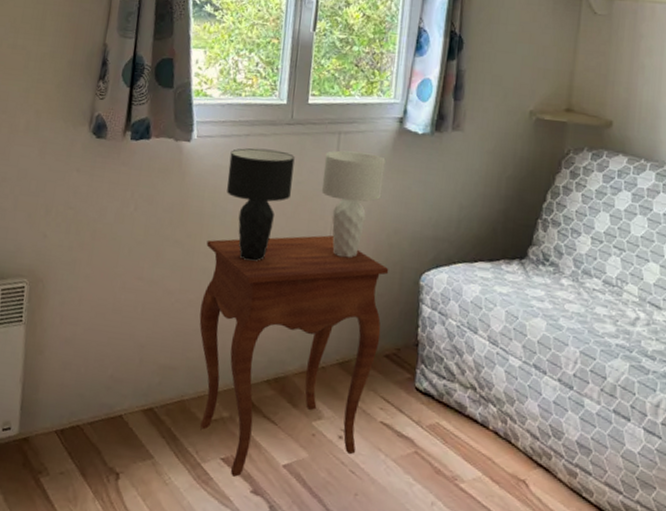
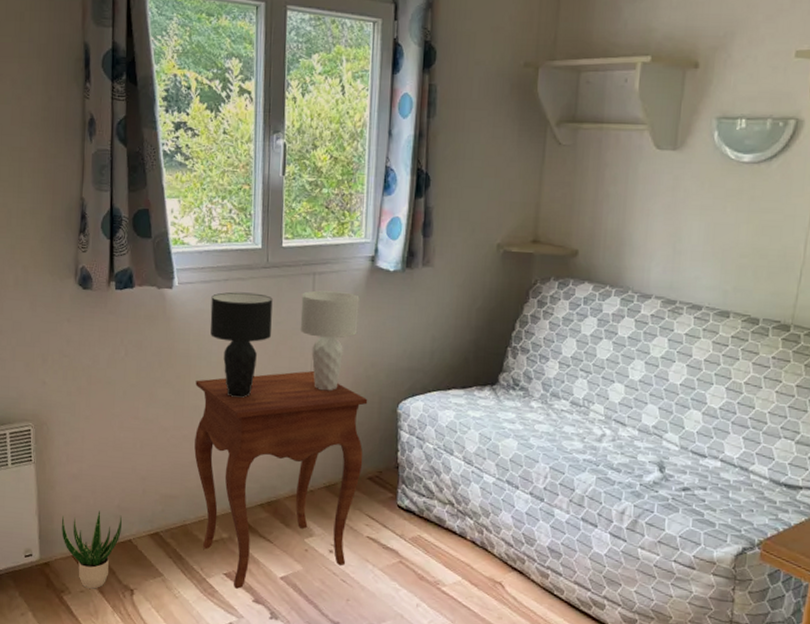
potted plant: none [46,380,114,471] -> present [62,510,122,589]

